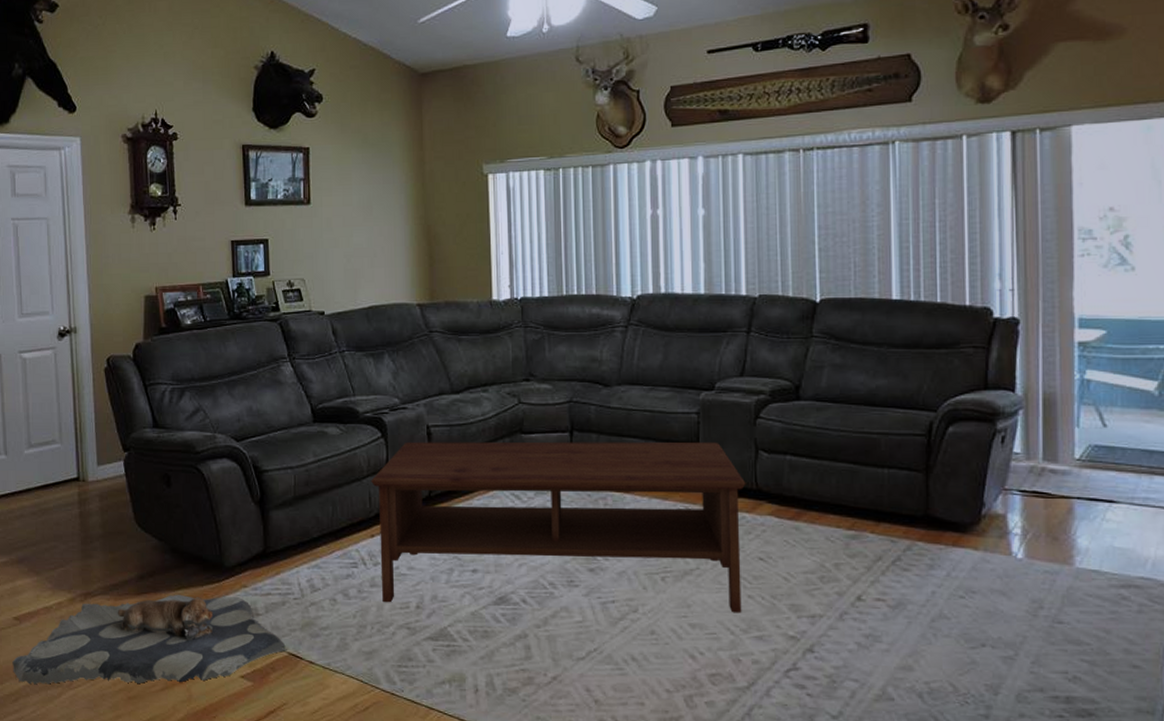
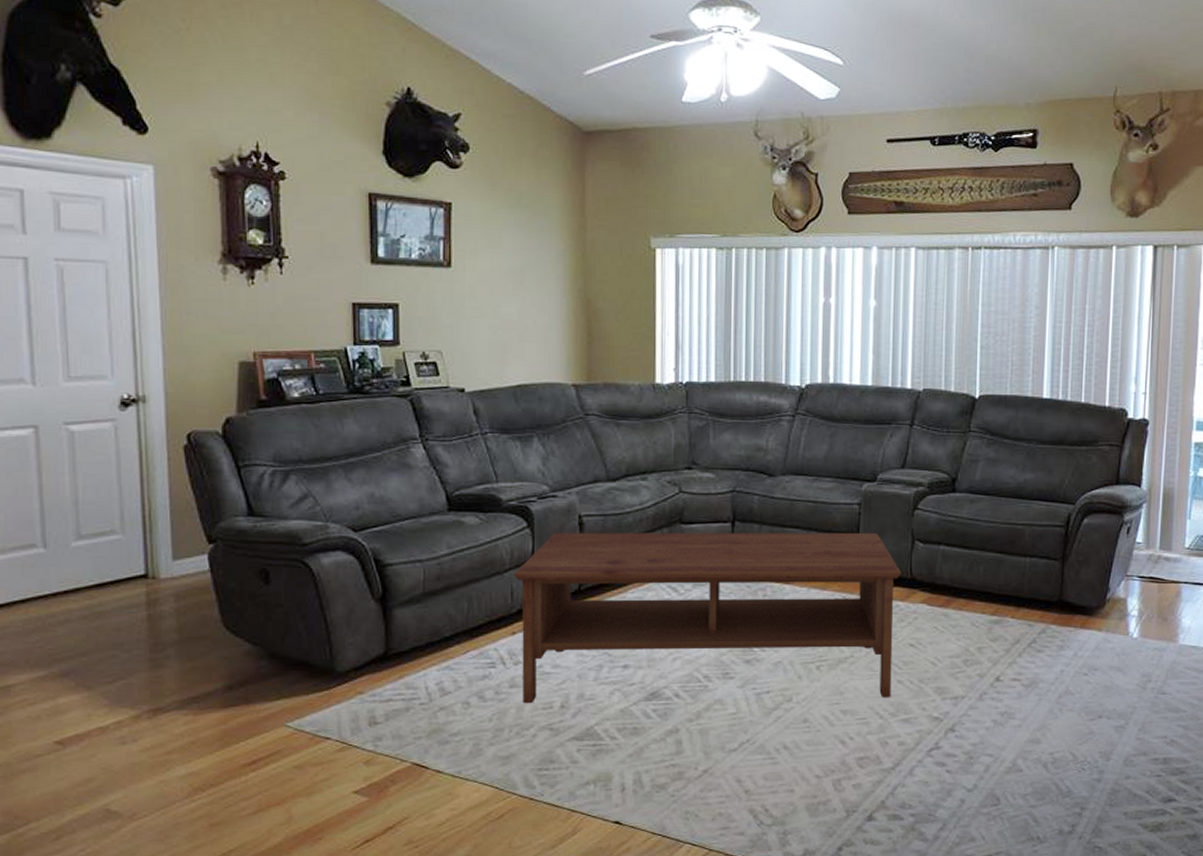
dog bed: present [12,594,287,685] -> none [53,704,410,819]

